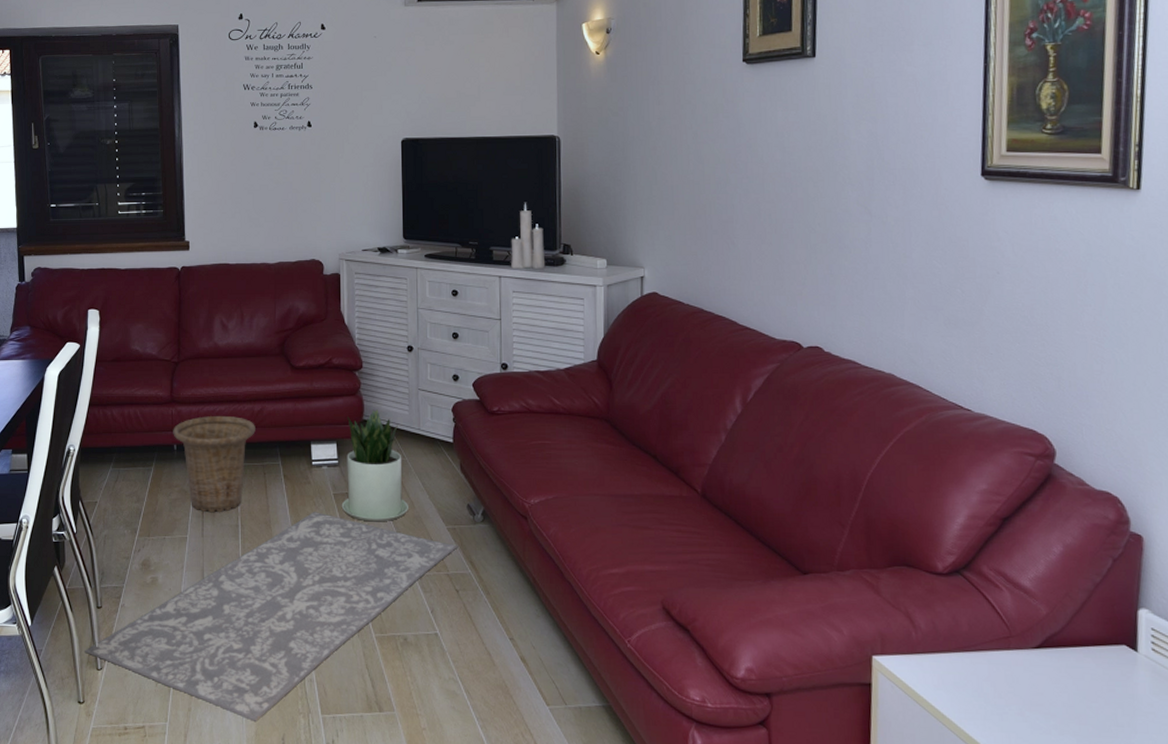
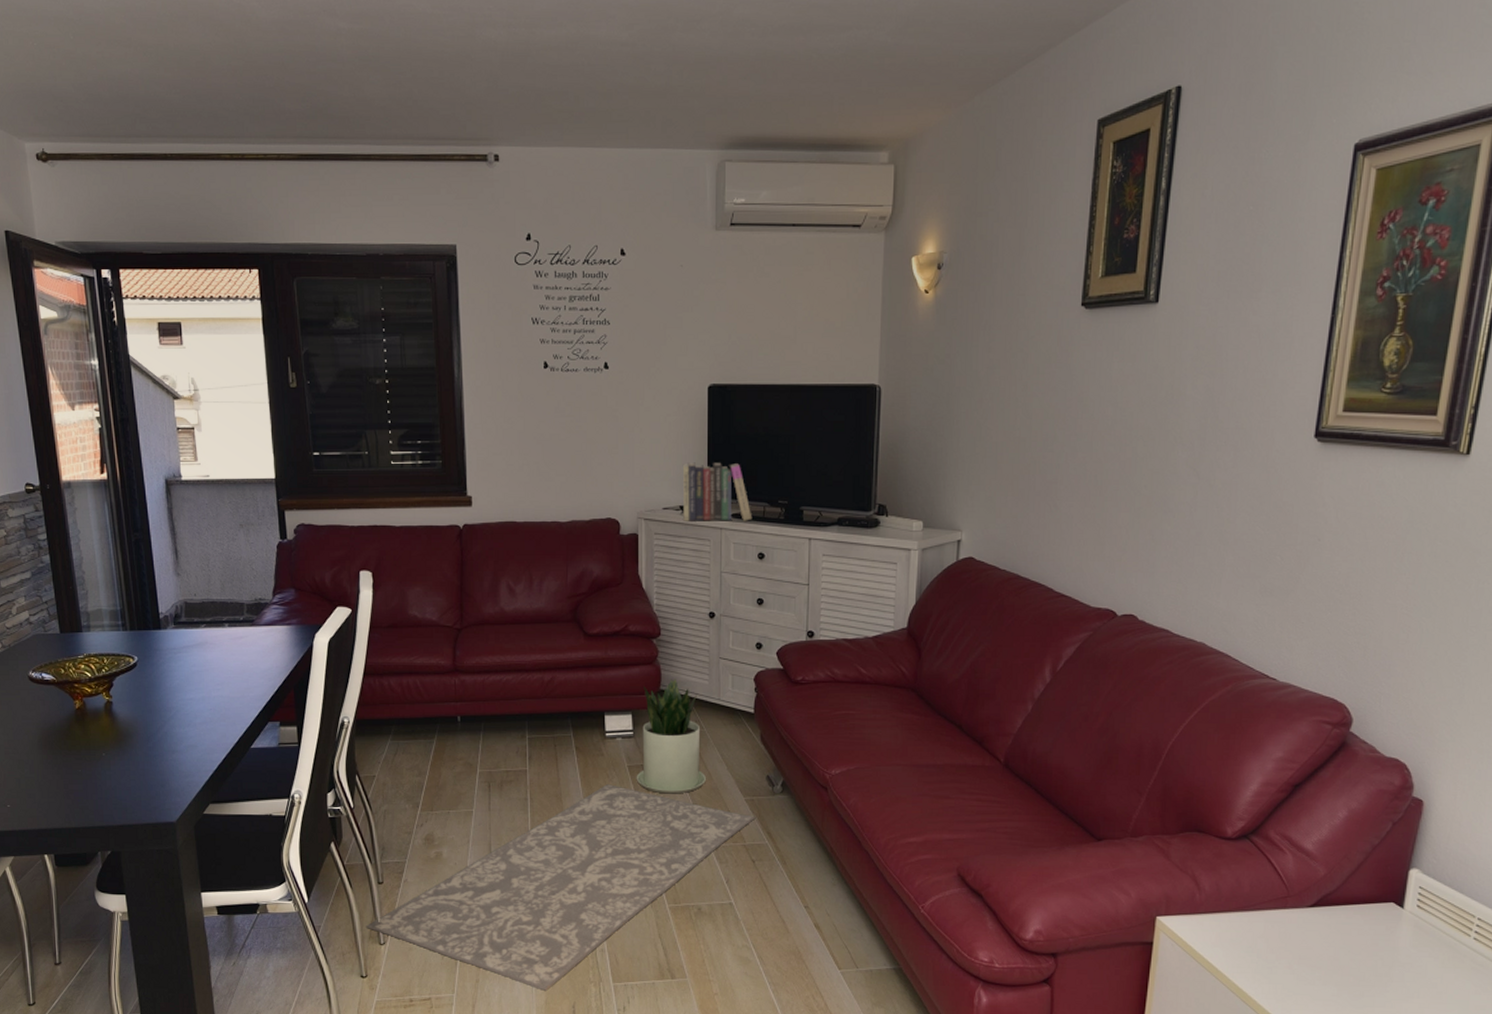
basket: present [173,416,255,513] -> none [456,686,545,786]
books: none [379,207,446,262] -> present [682,462,753,521]
candle: present [510,203,546,270] -> none [821,459,859,532]

